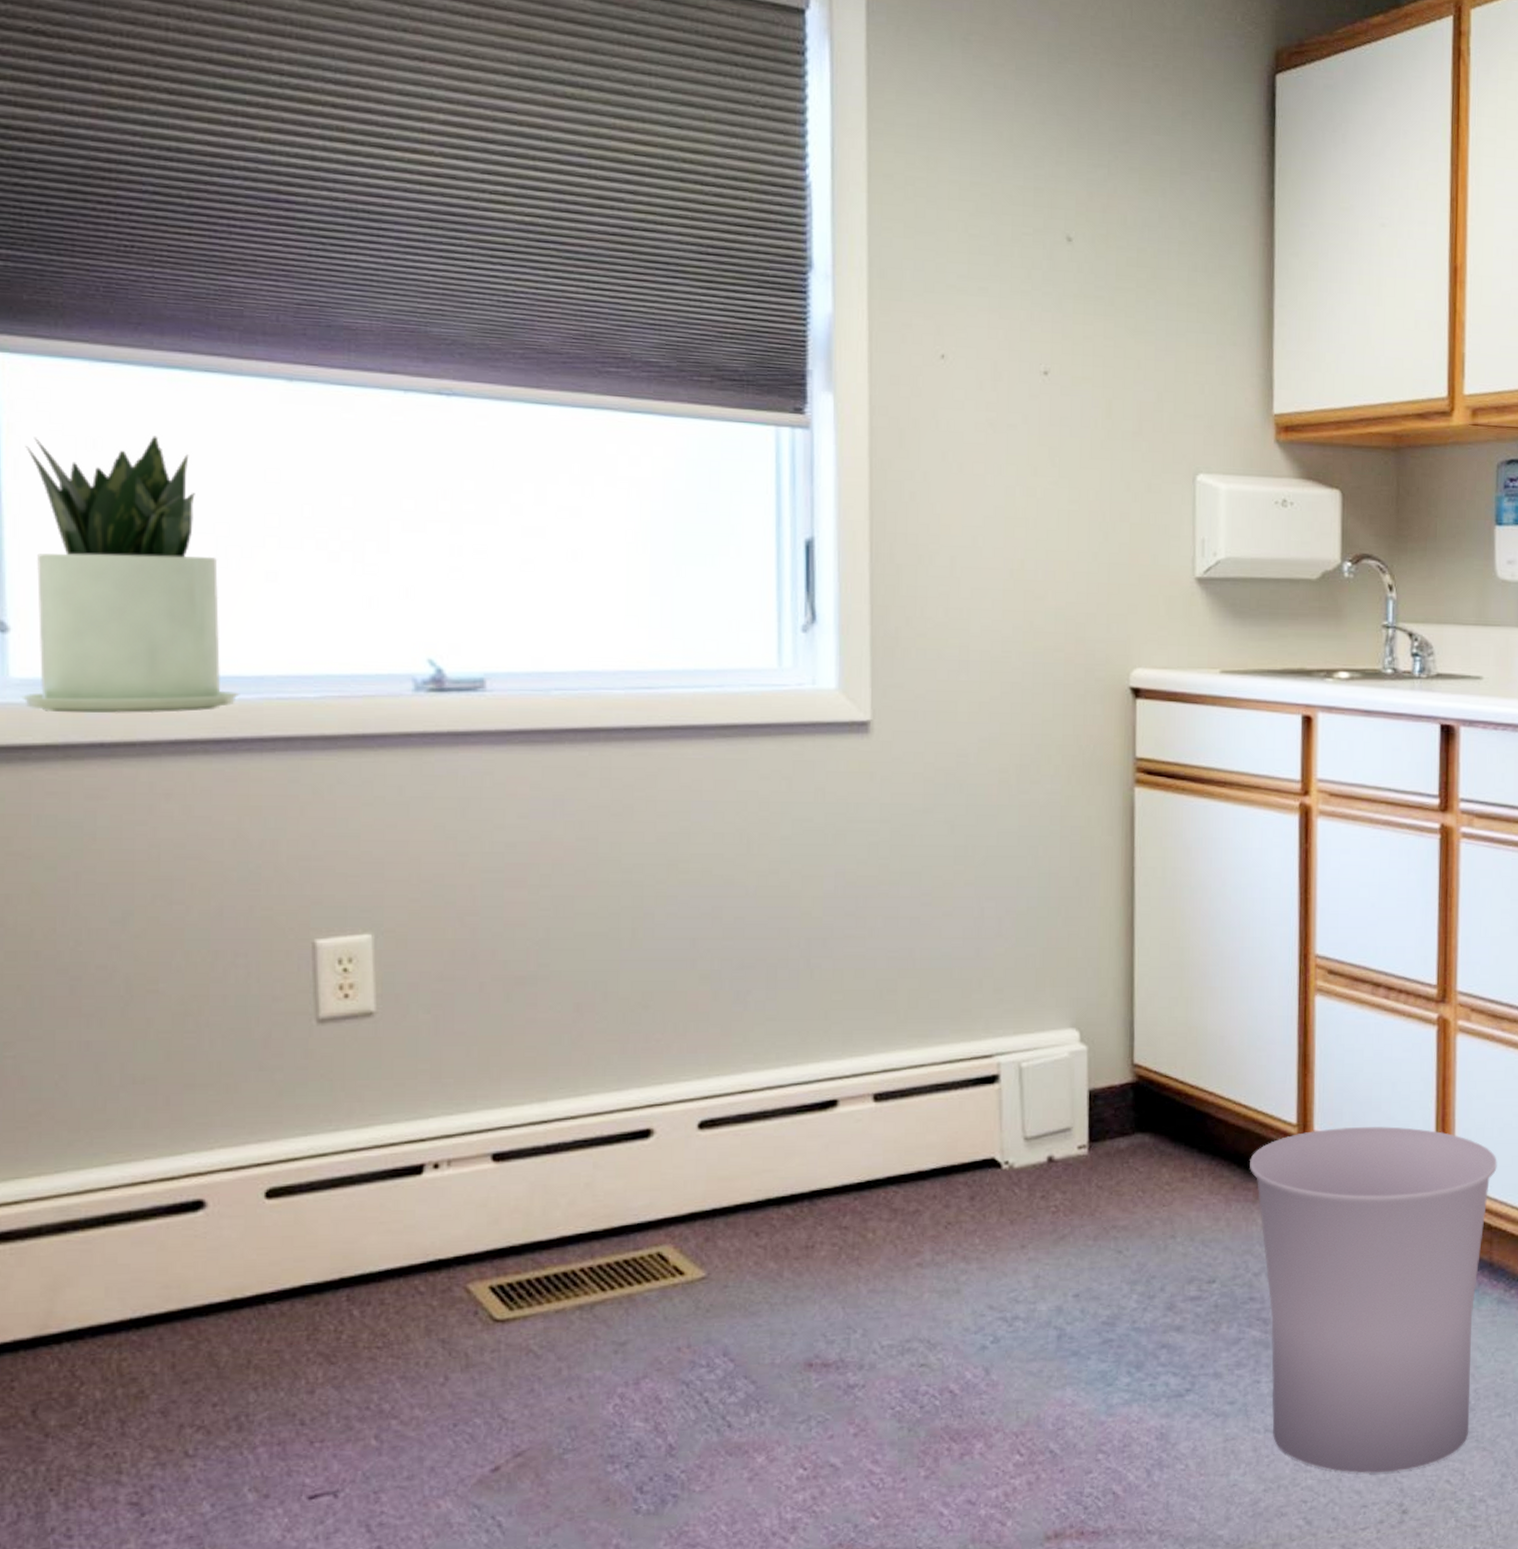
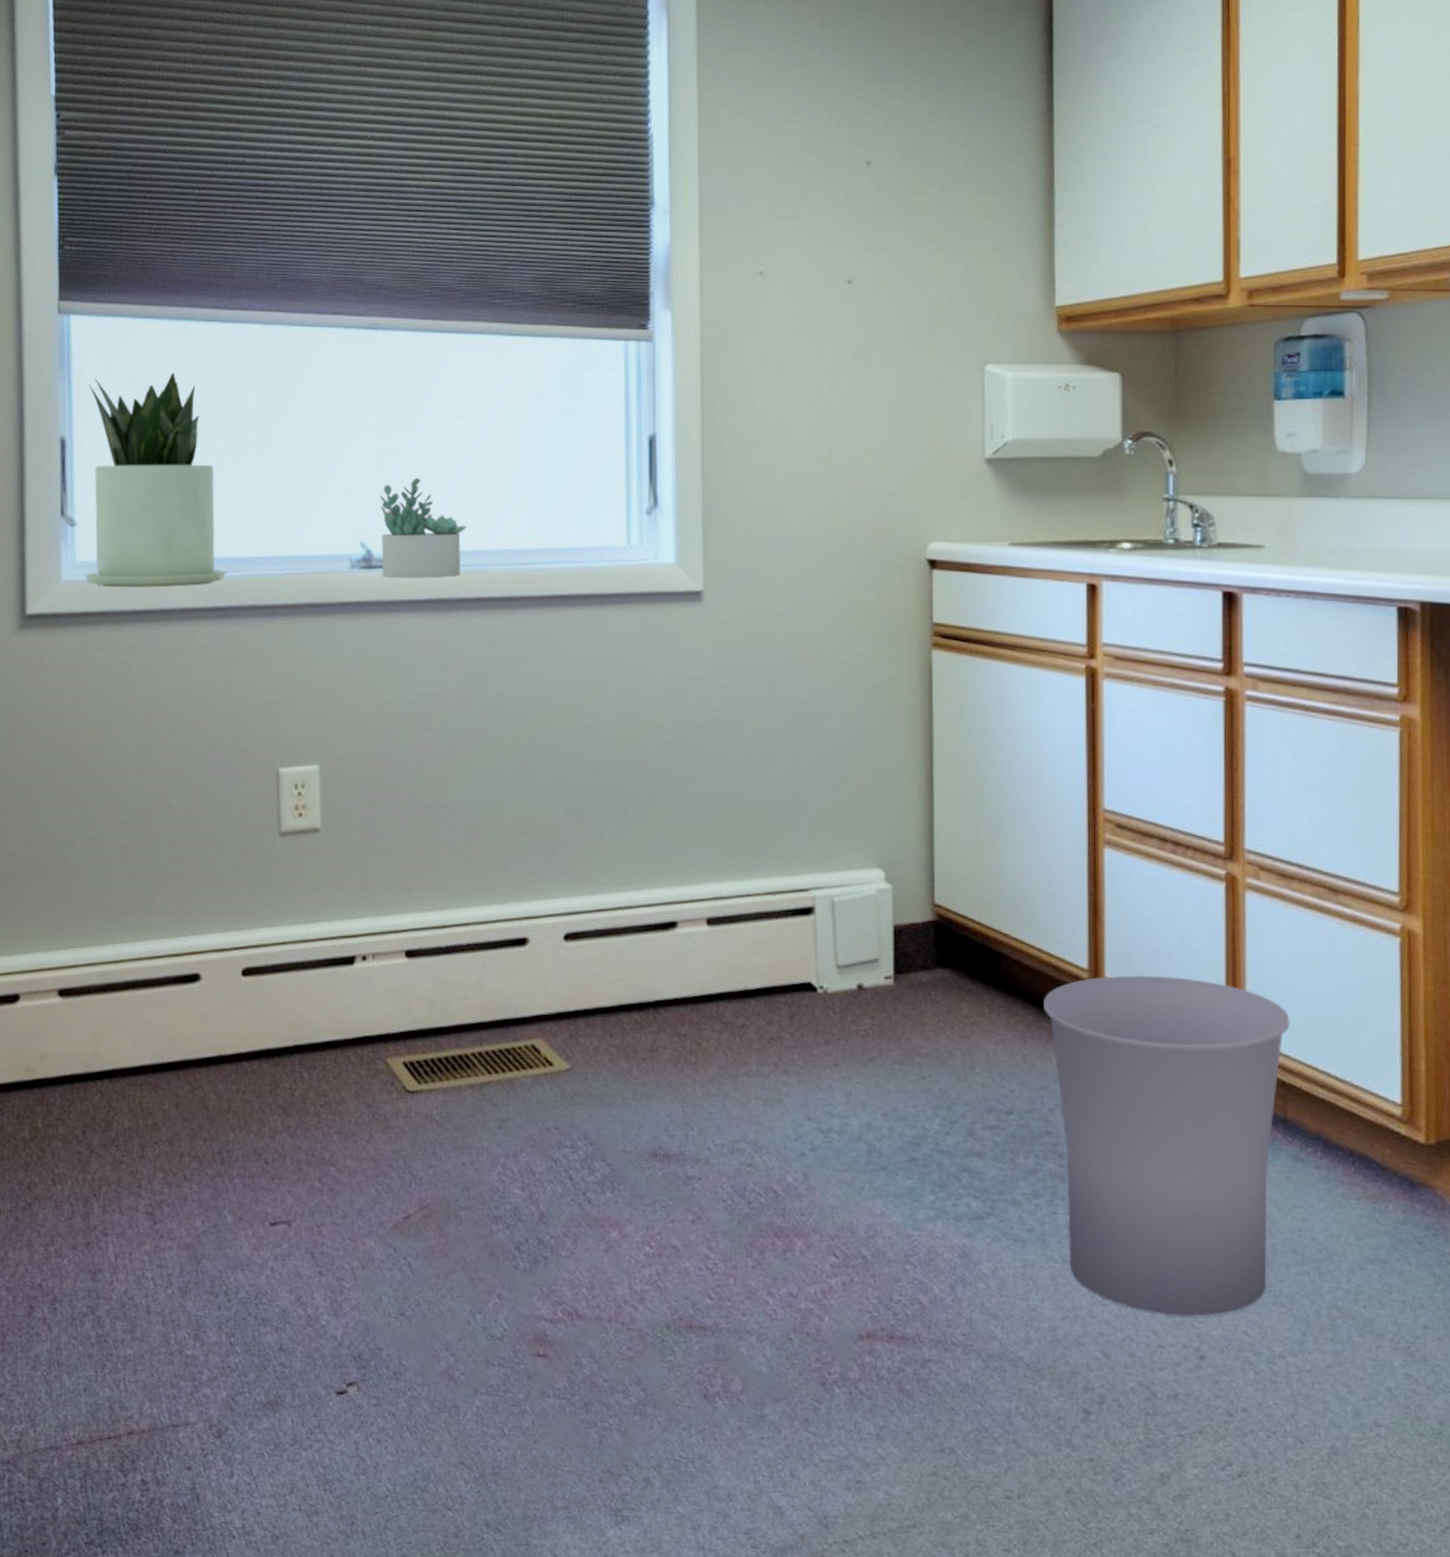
succulent plant: none [454,581,572,705] -> present [379,478,466,579]

